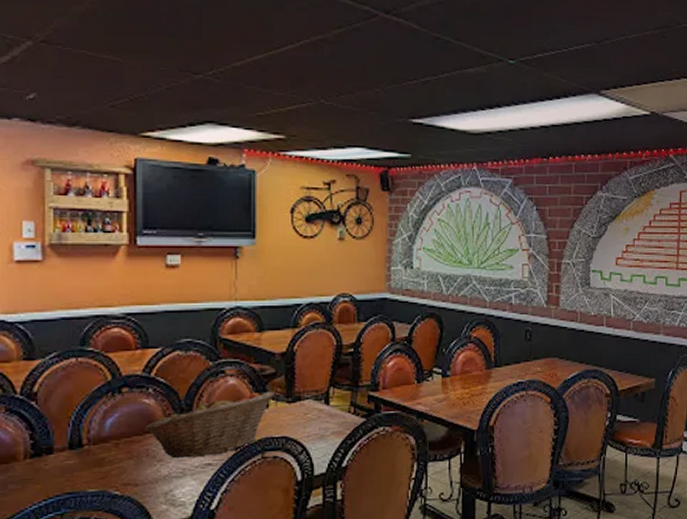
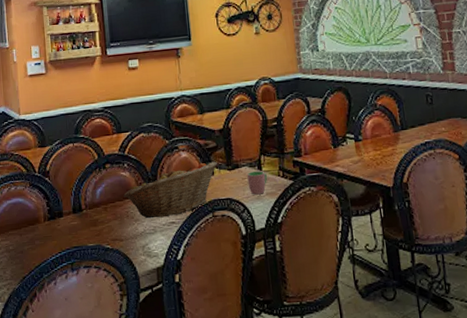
cup: none [310,404,336,434] -> present [247,170,268,195]

